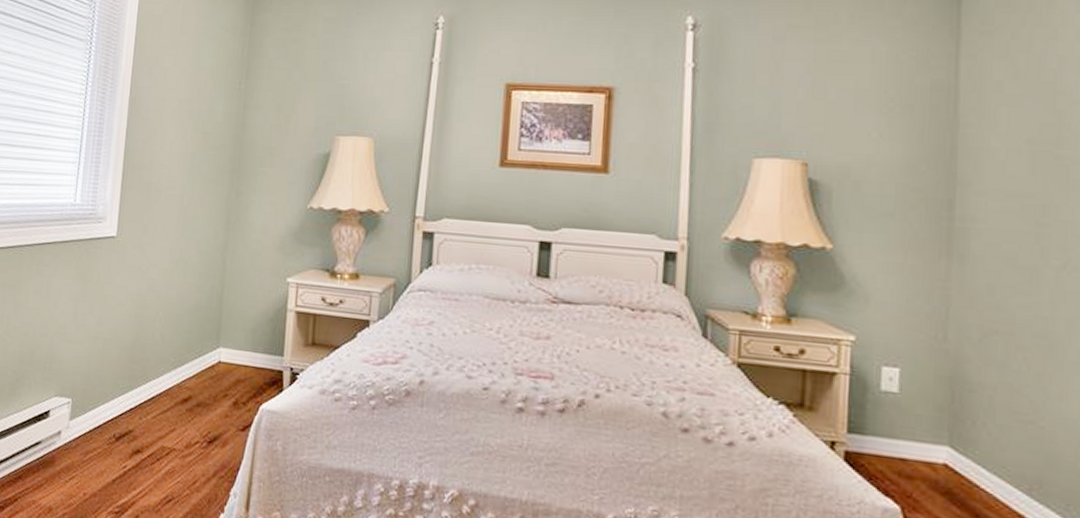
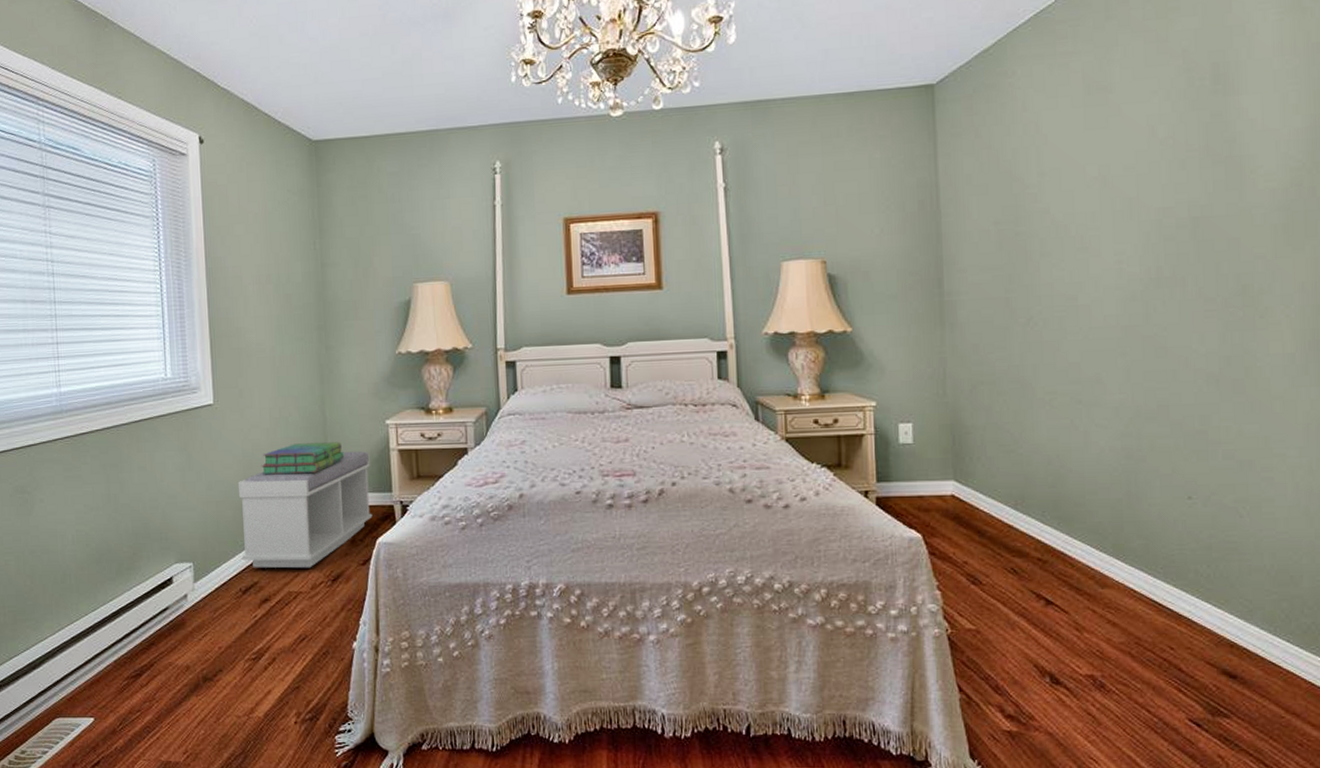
bench: none [120,305,265,425] -> present [237,451,373,568]
stack of books: none [153,289,240,323] -> present [261,442,345,475]

